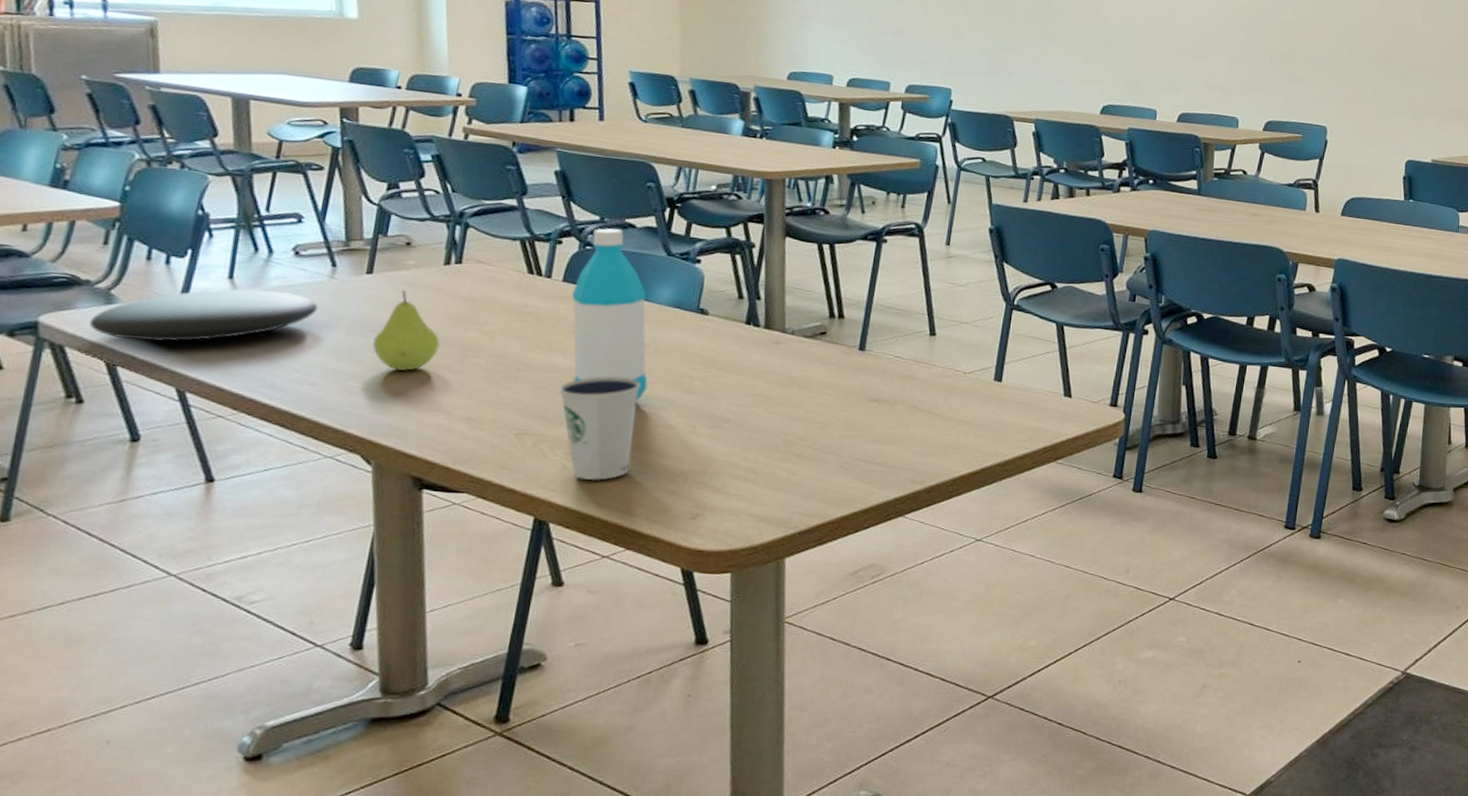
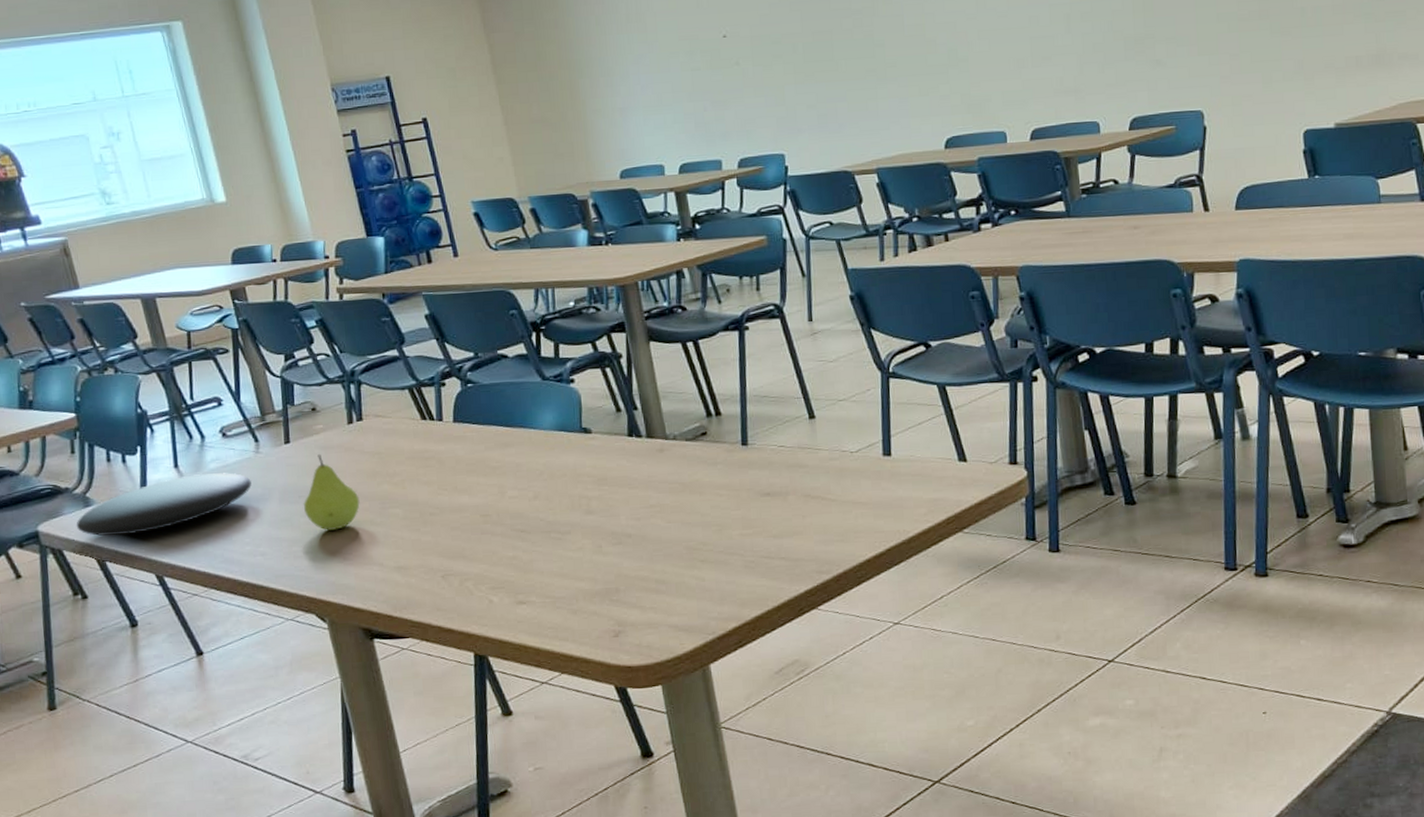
dixie cup: present [559,376,641,480] -> none [471,507,549,611]
water bottle: present [571,228,648,401] -> none [463,361,550,529]

